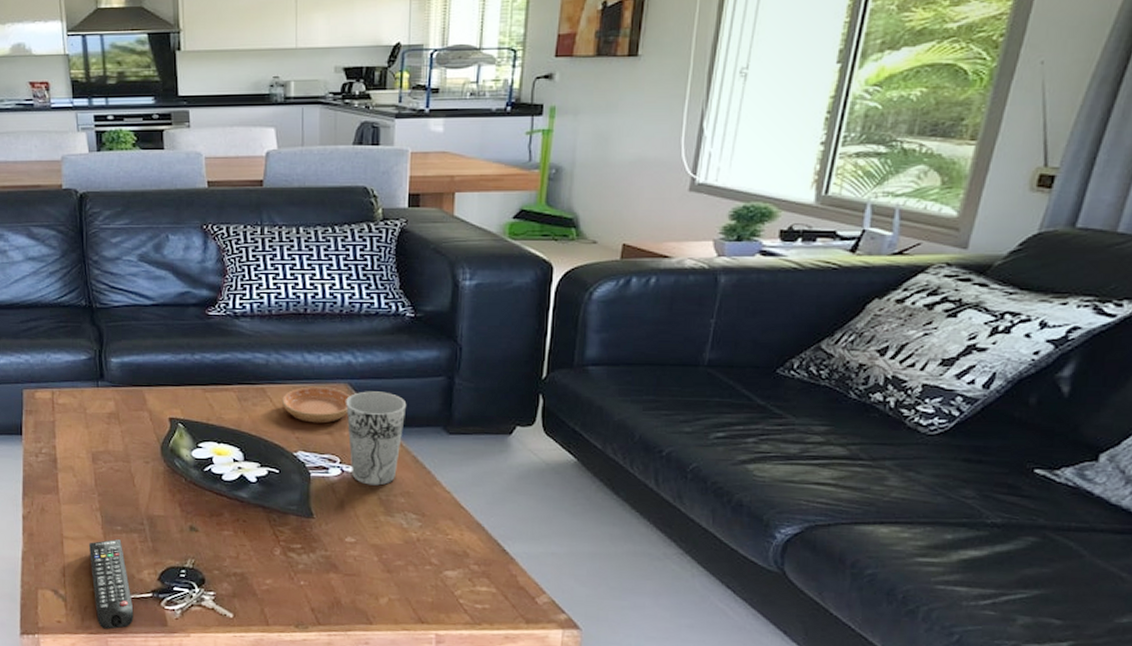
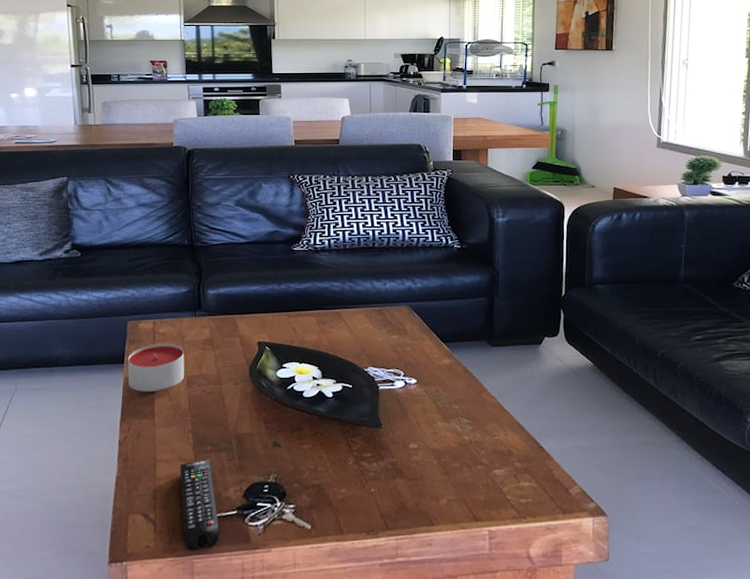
candle: none [26,415,88,466] -> present [127,343,185,392]
saucer: present [282,386,350,424] -> none [355,309,411,342]
cup: present [346,391,407,486] -> none [408,312,457,395]

